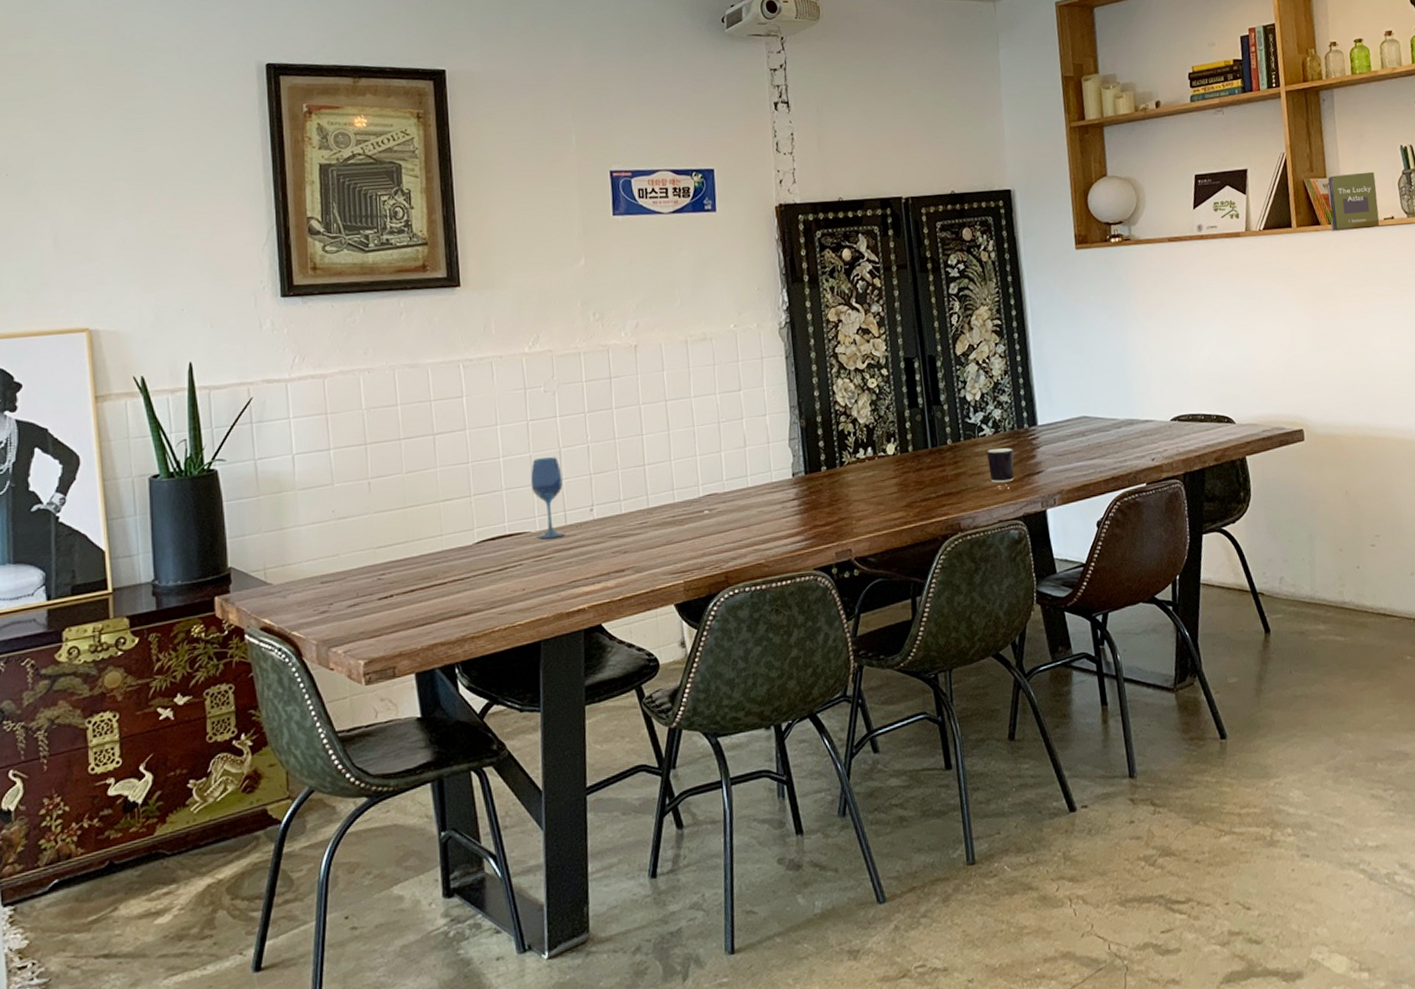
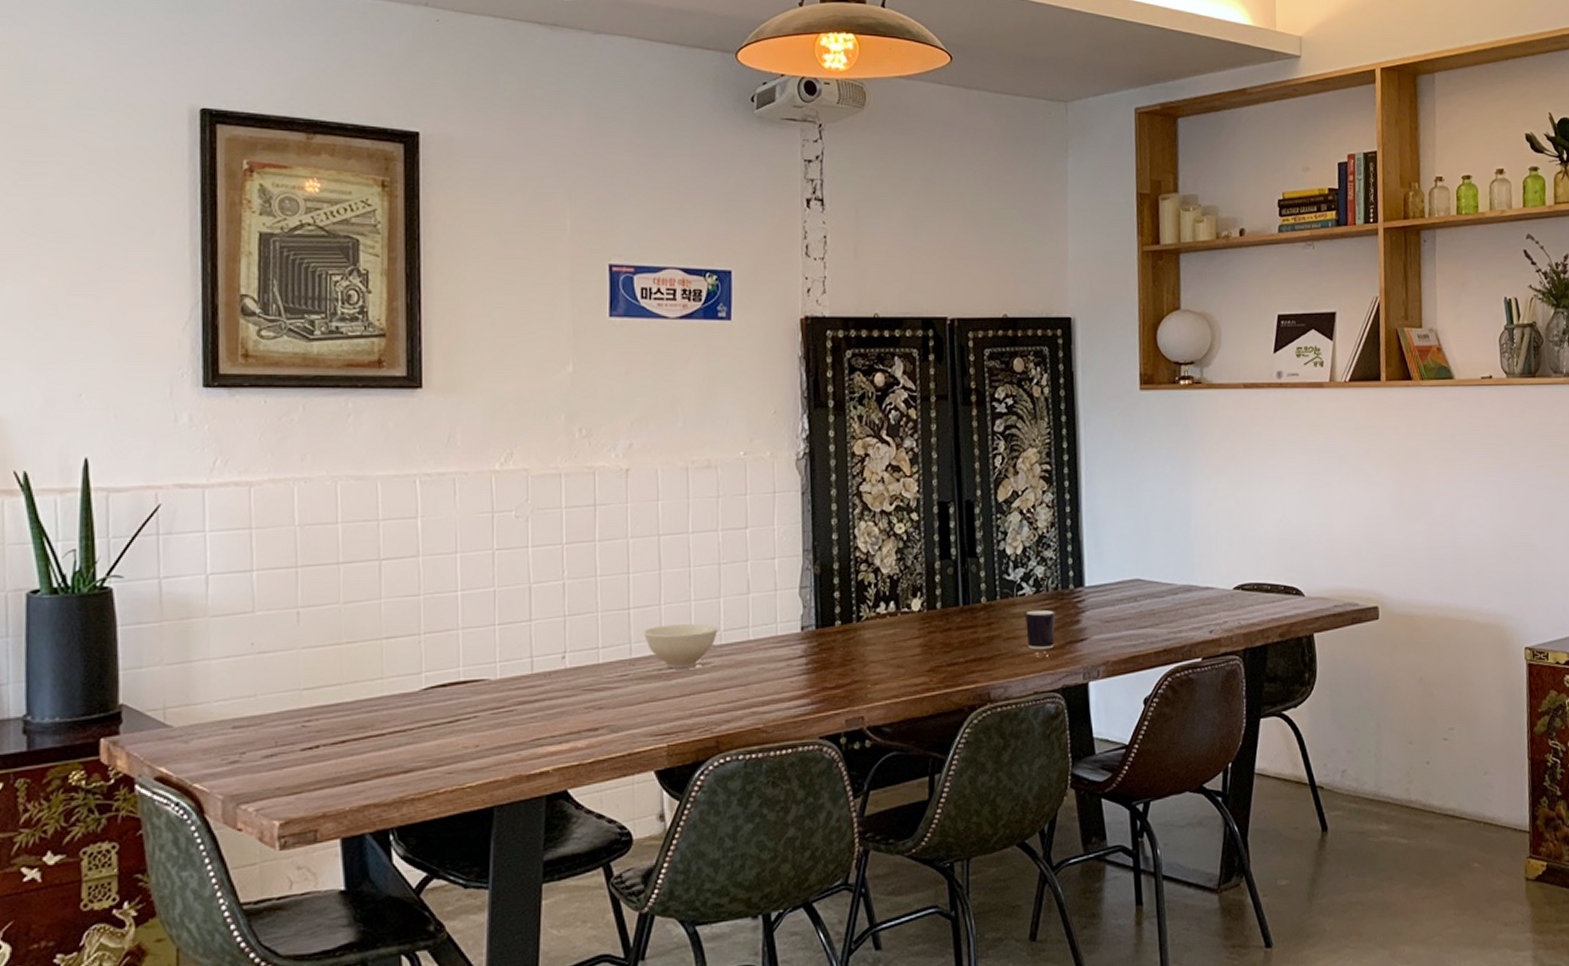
wineglass: present [530,457,565,540] -> none [492,594,531,689]
bowl: none [657,475,722,516] -> present [642,623,719,669]
books: present [1327,171,1380,231] -> none [1422,324,1476,388]

